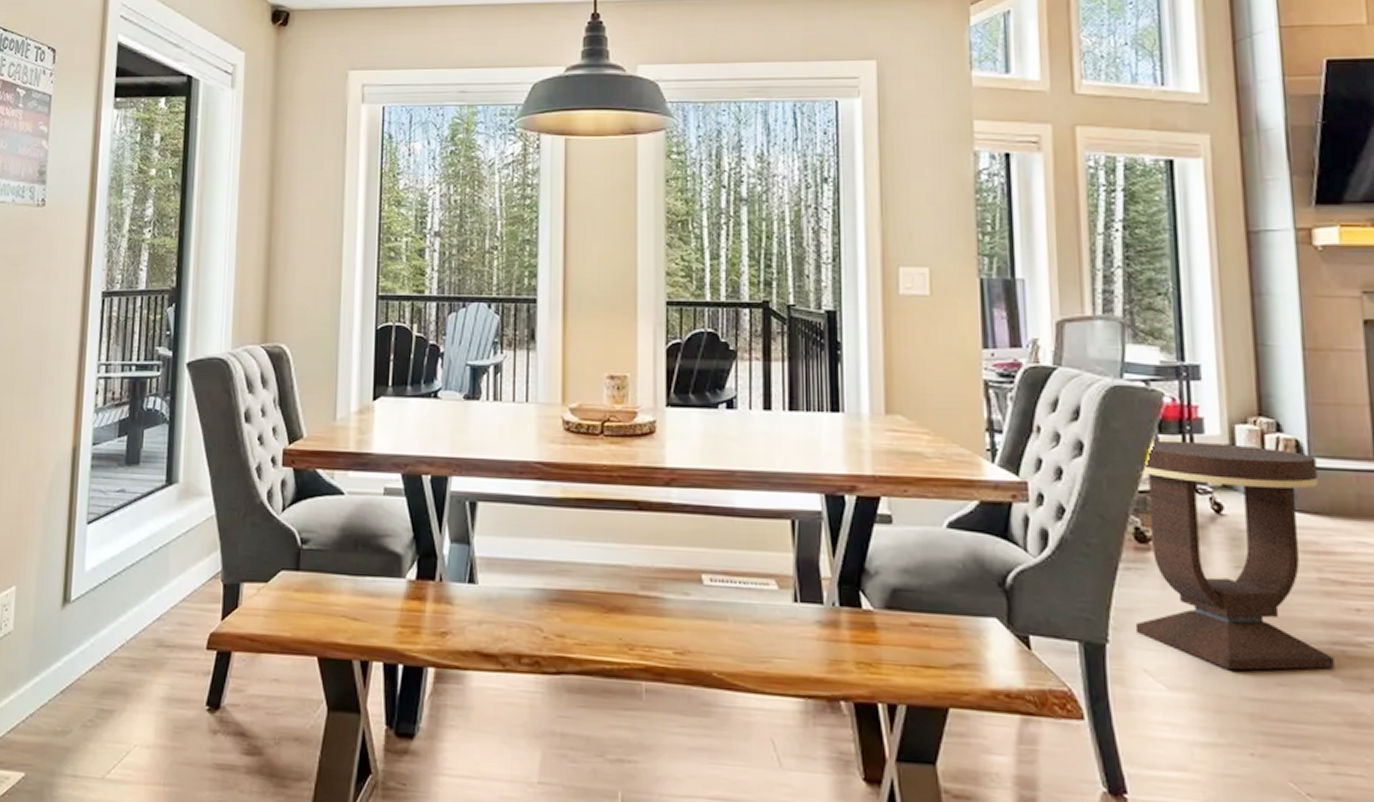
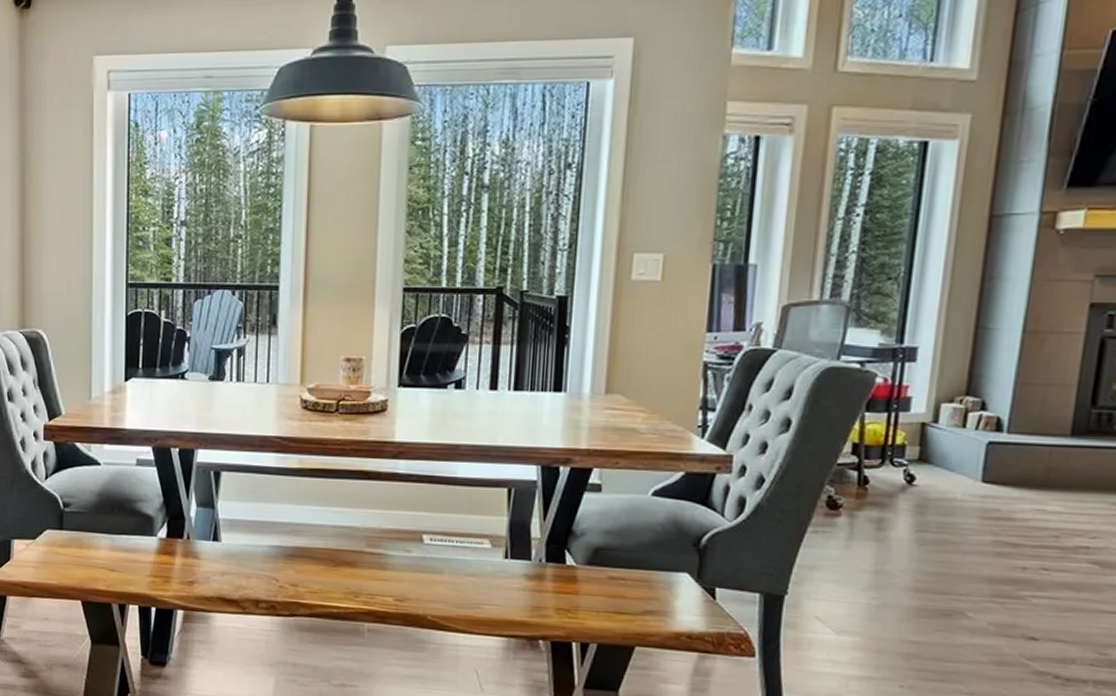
side table: present [1135,440,1335,671] -> none [813,417,1014,619]

